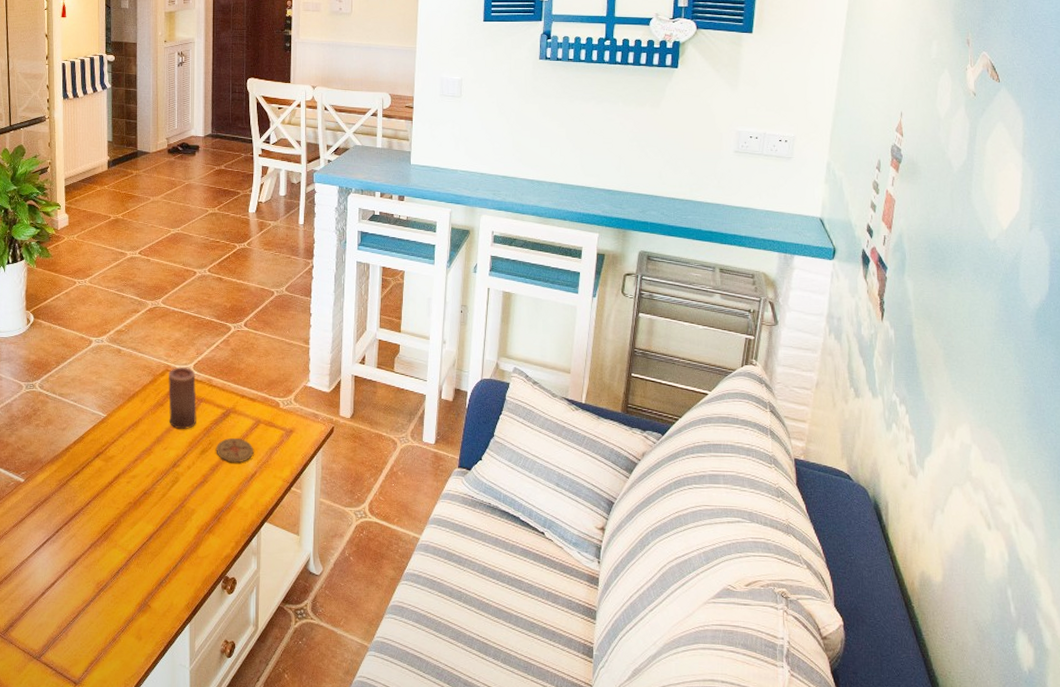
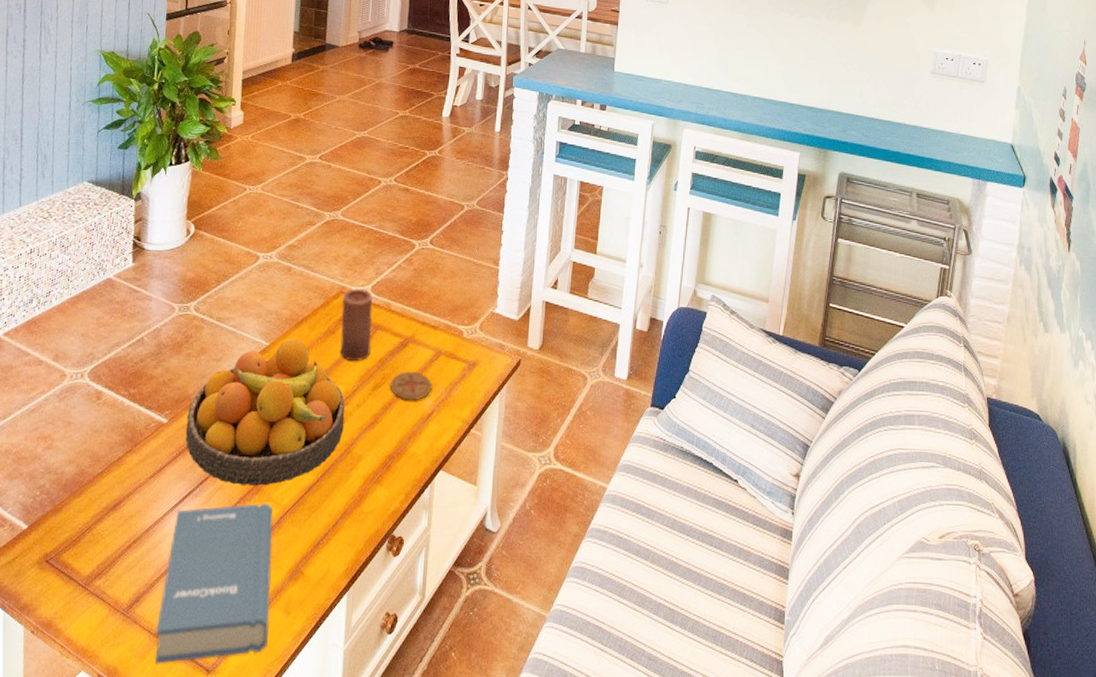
hardback book: none [29,548,124,677] -> present [154,502,273,664]
fruit bowl: none [40,410,177,534] -> present [185,338,345,486]

